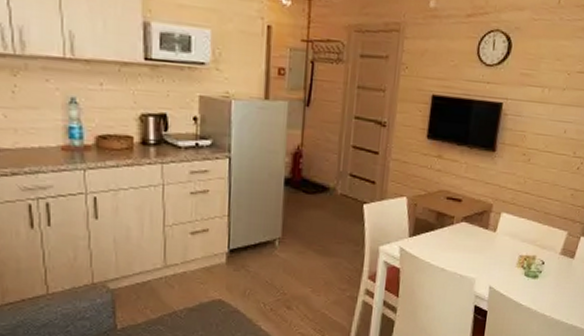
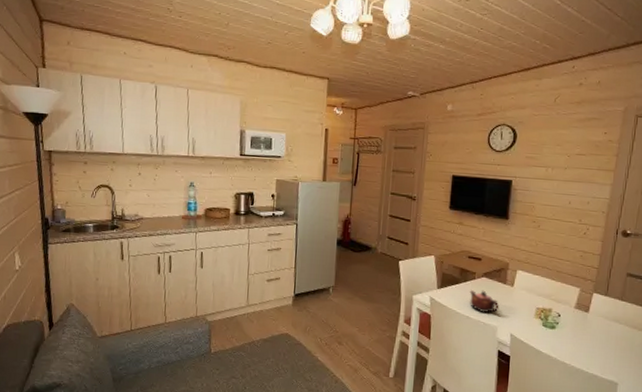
teapot: none [446,237,479,263] -> present [469,290,499,313]

